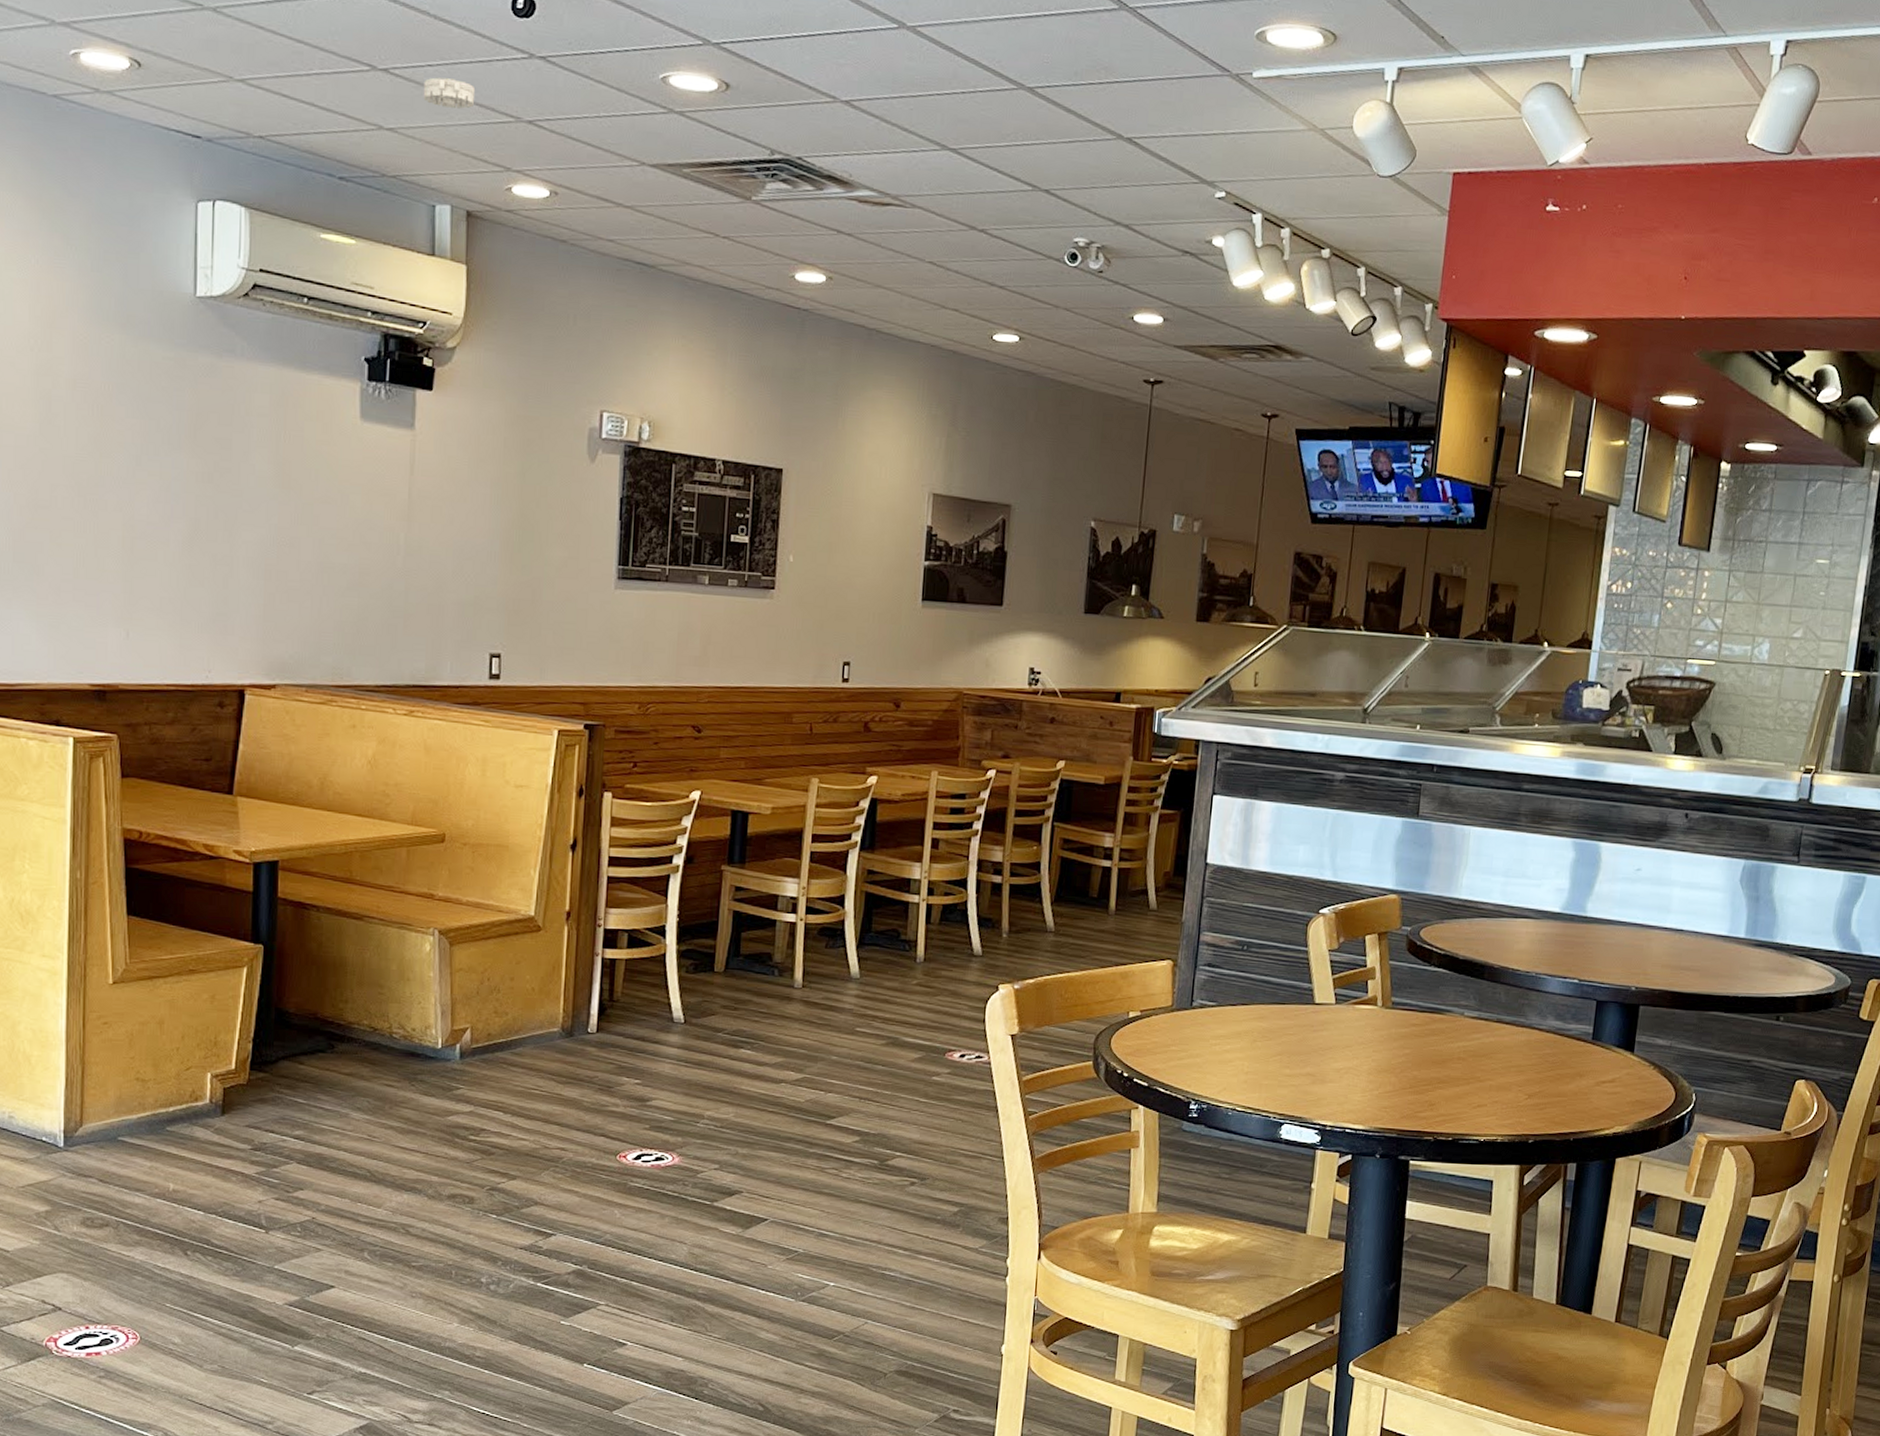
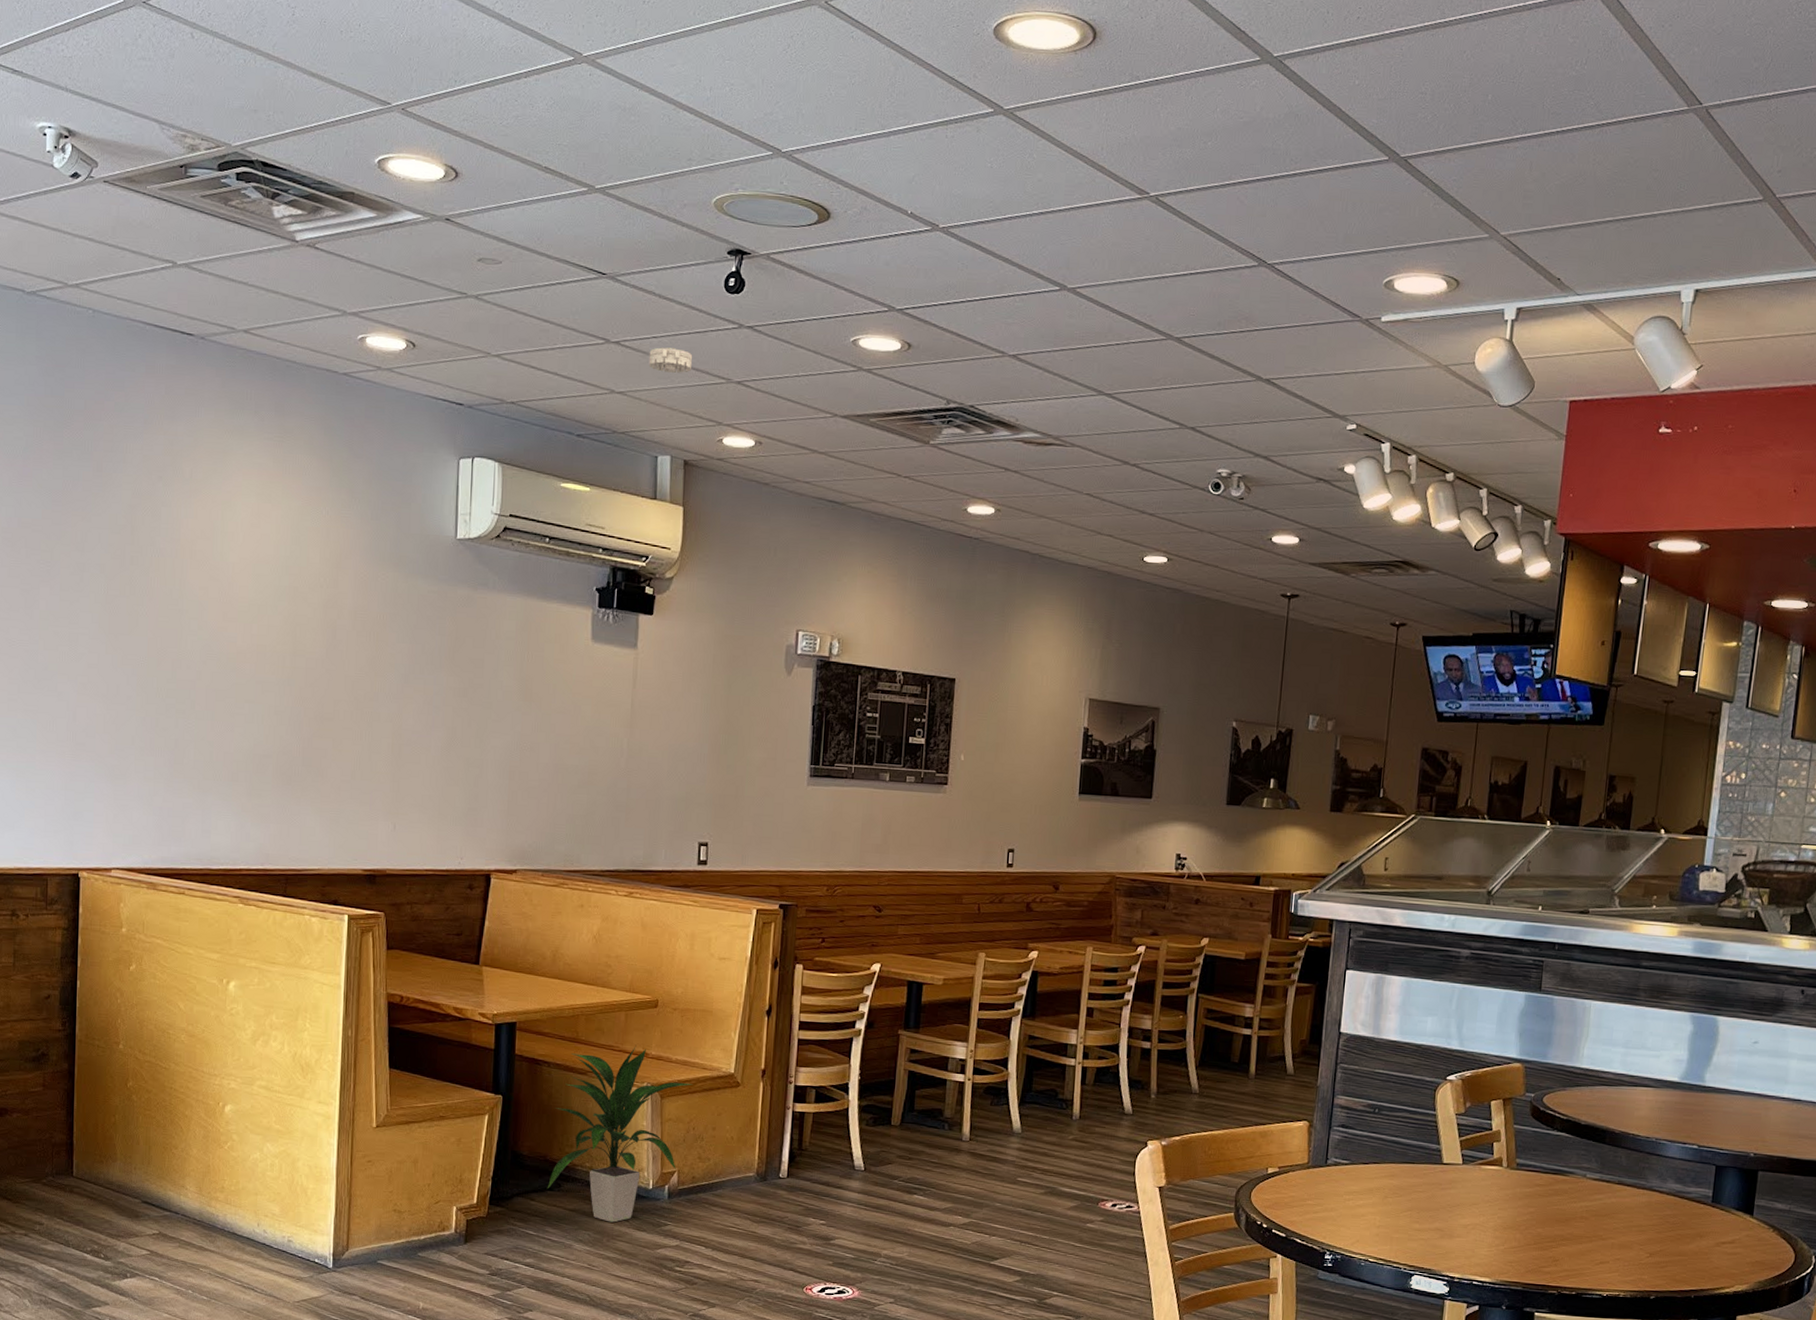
indoor plant: none [318,884,487,1087] -> present [547,1044,693,1223]

